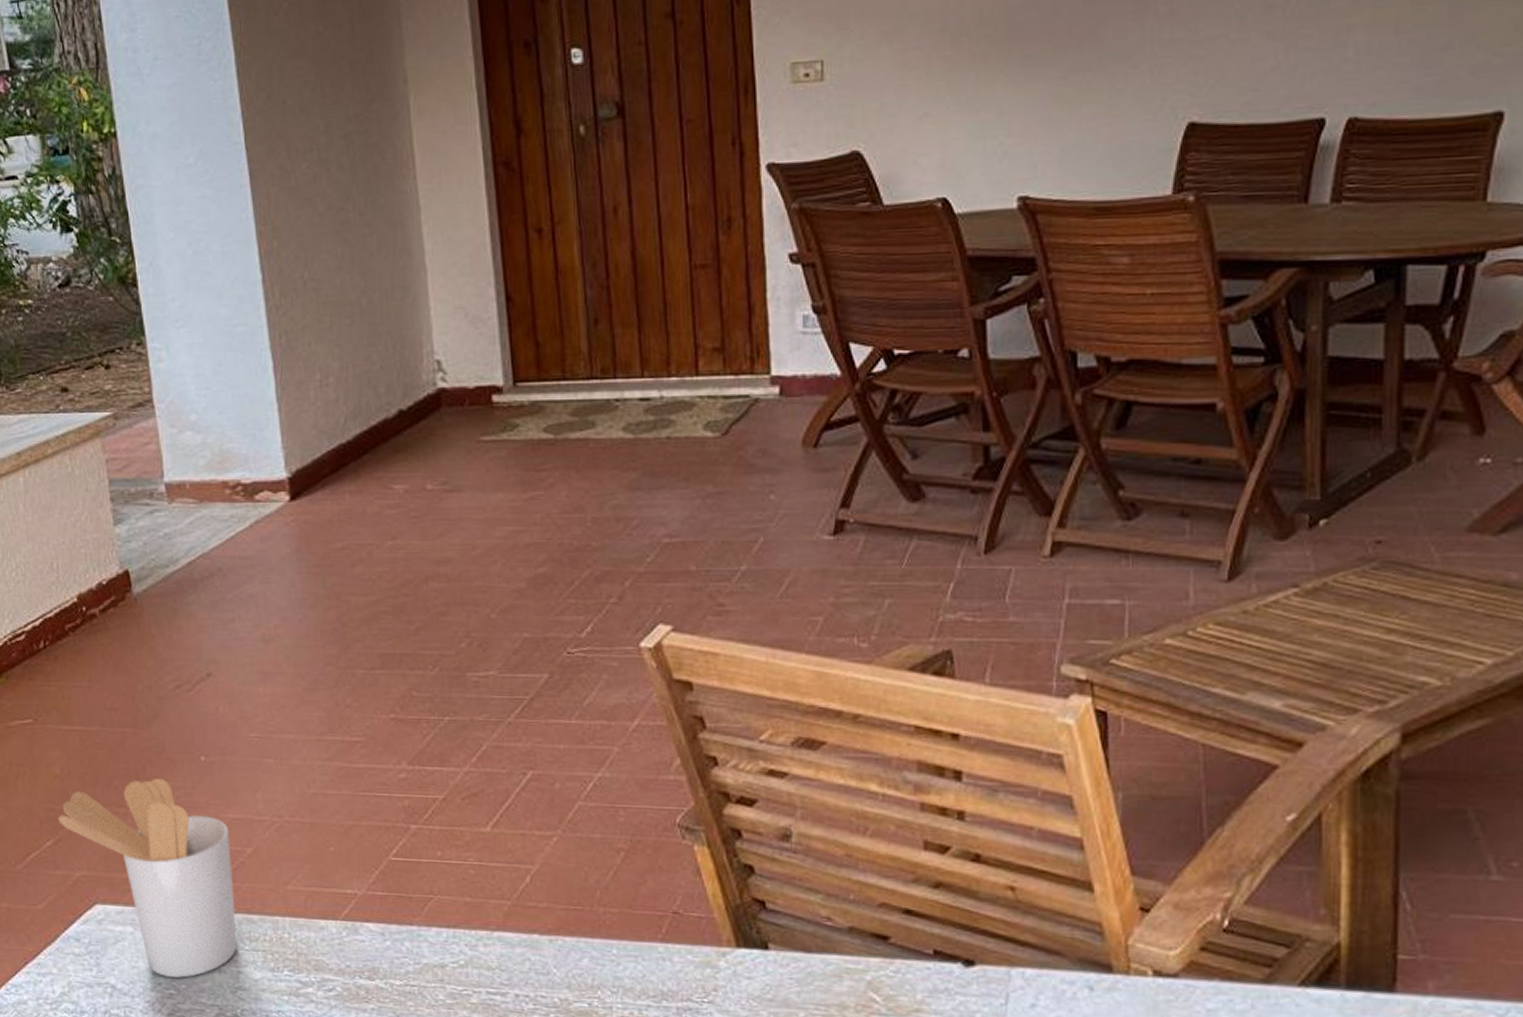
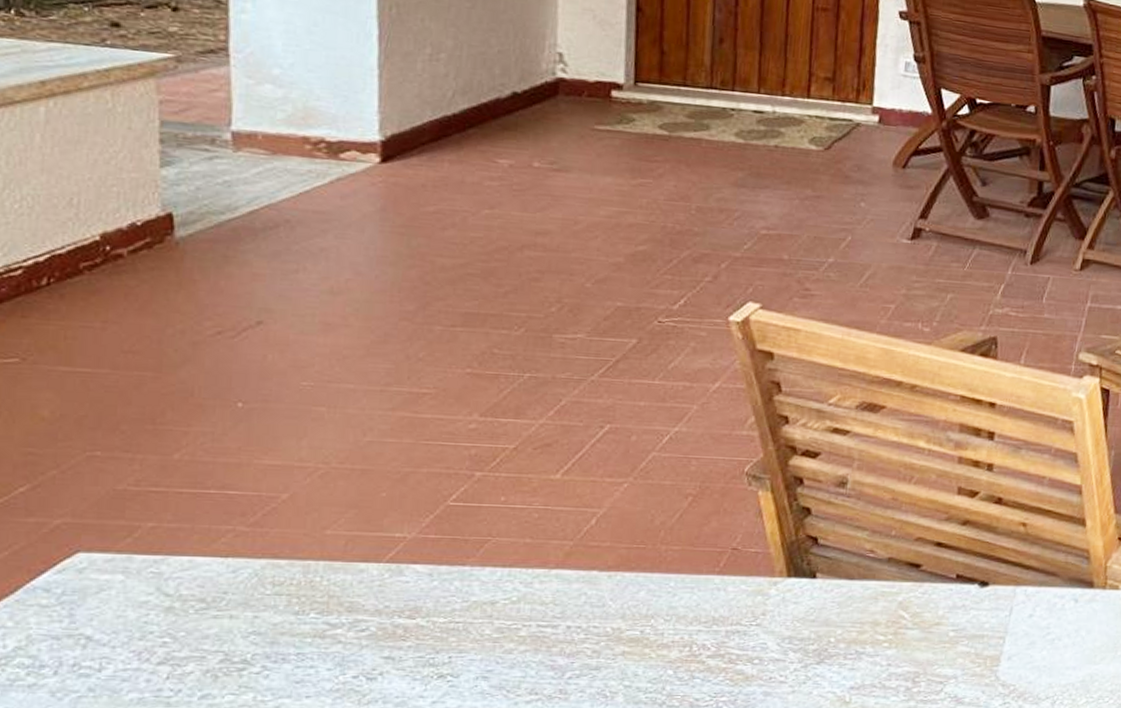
utensil holder: present [57,779,238,978] -> none [38,424,263,625]

